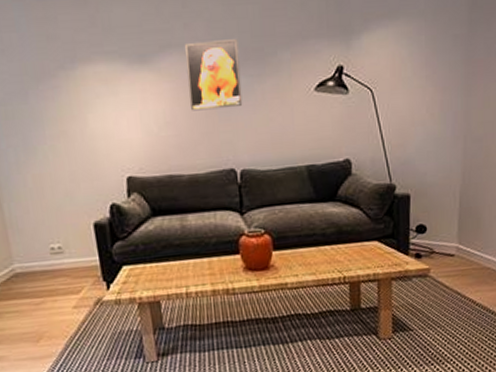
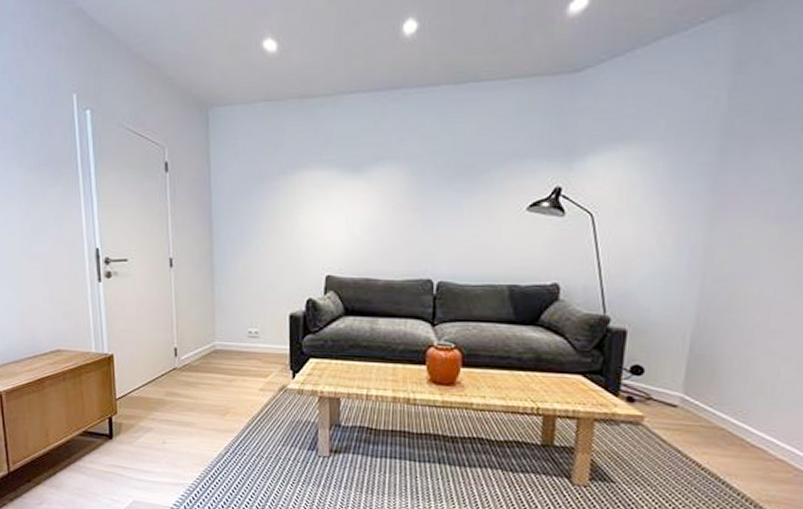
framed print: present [184,39,243,111] -> none [395,155,451,220]

